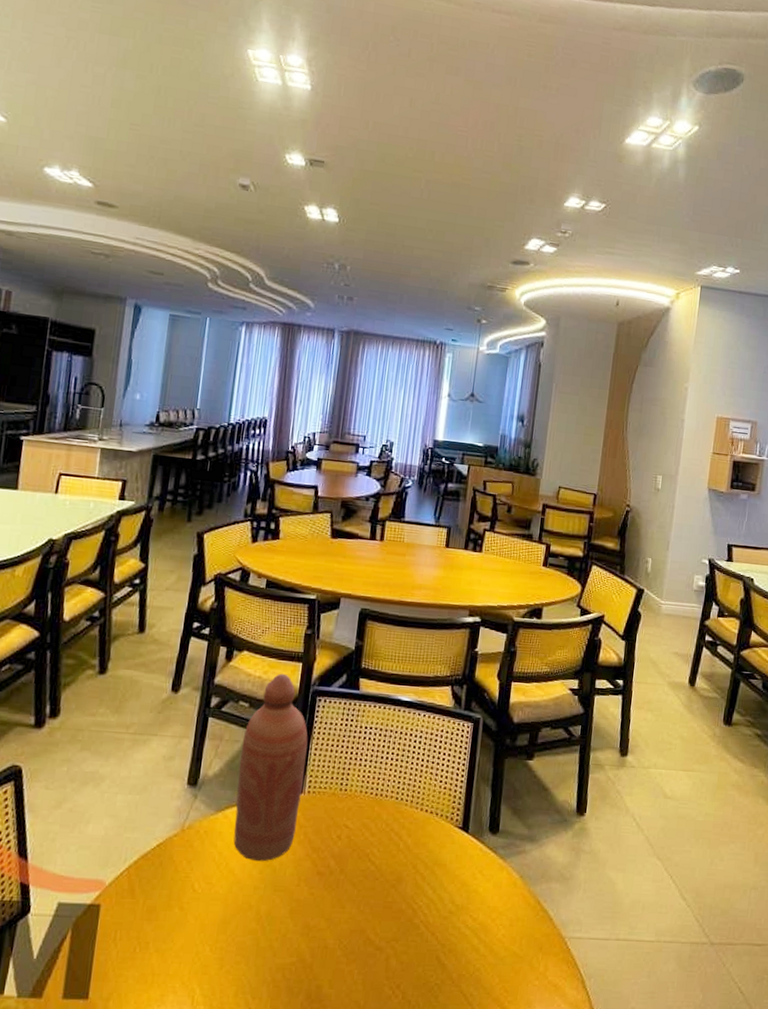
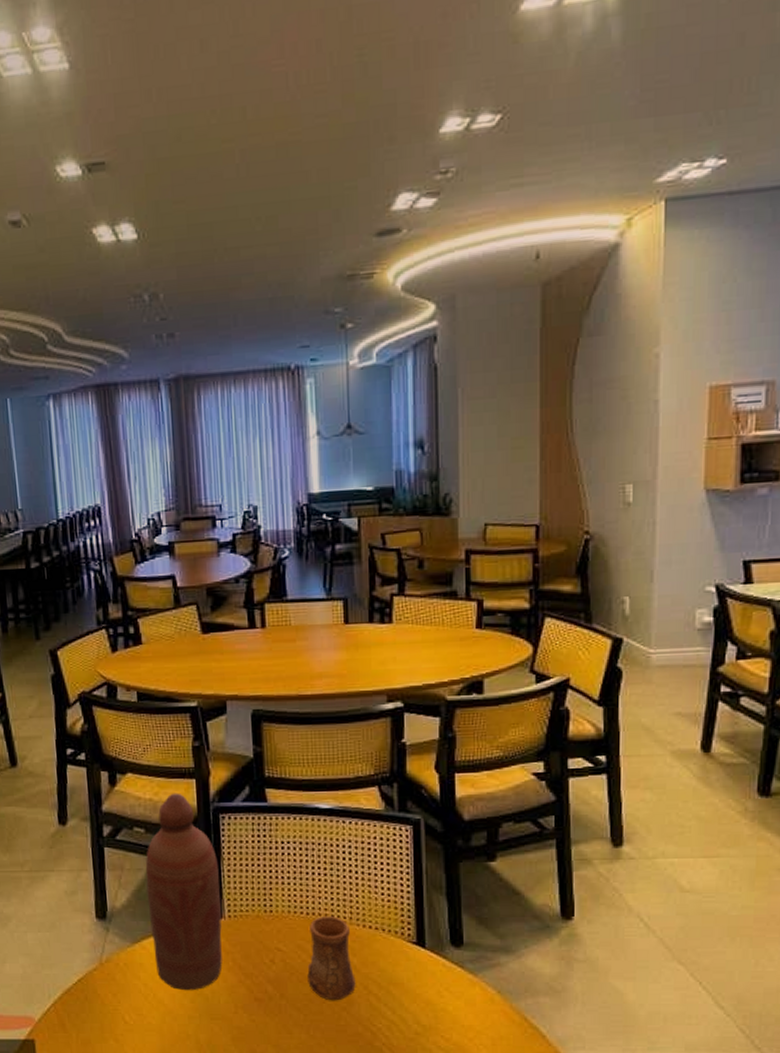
cup: none [366,797,410,879] -> present [307,915,356,1001]

